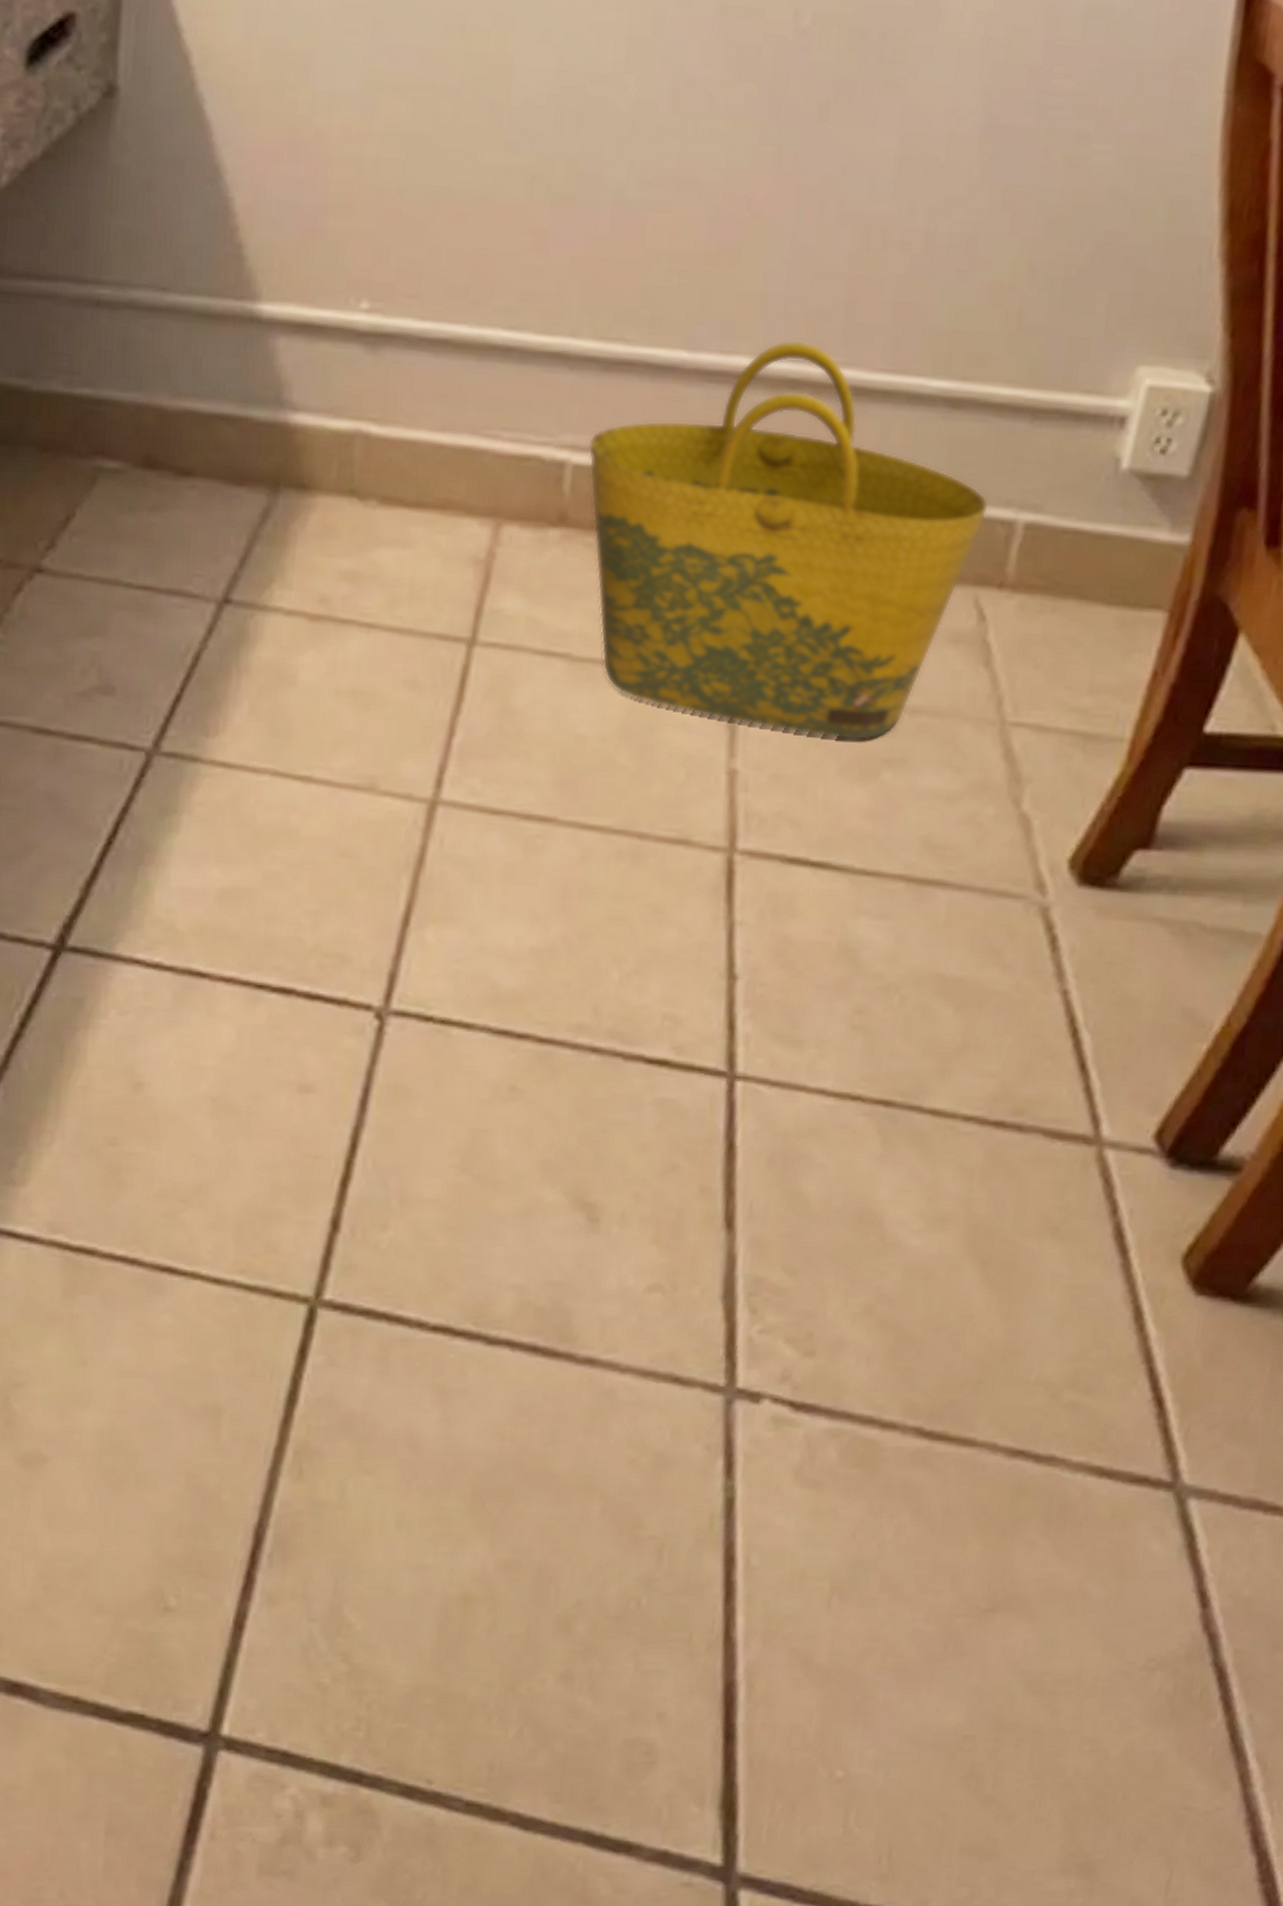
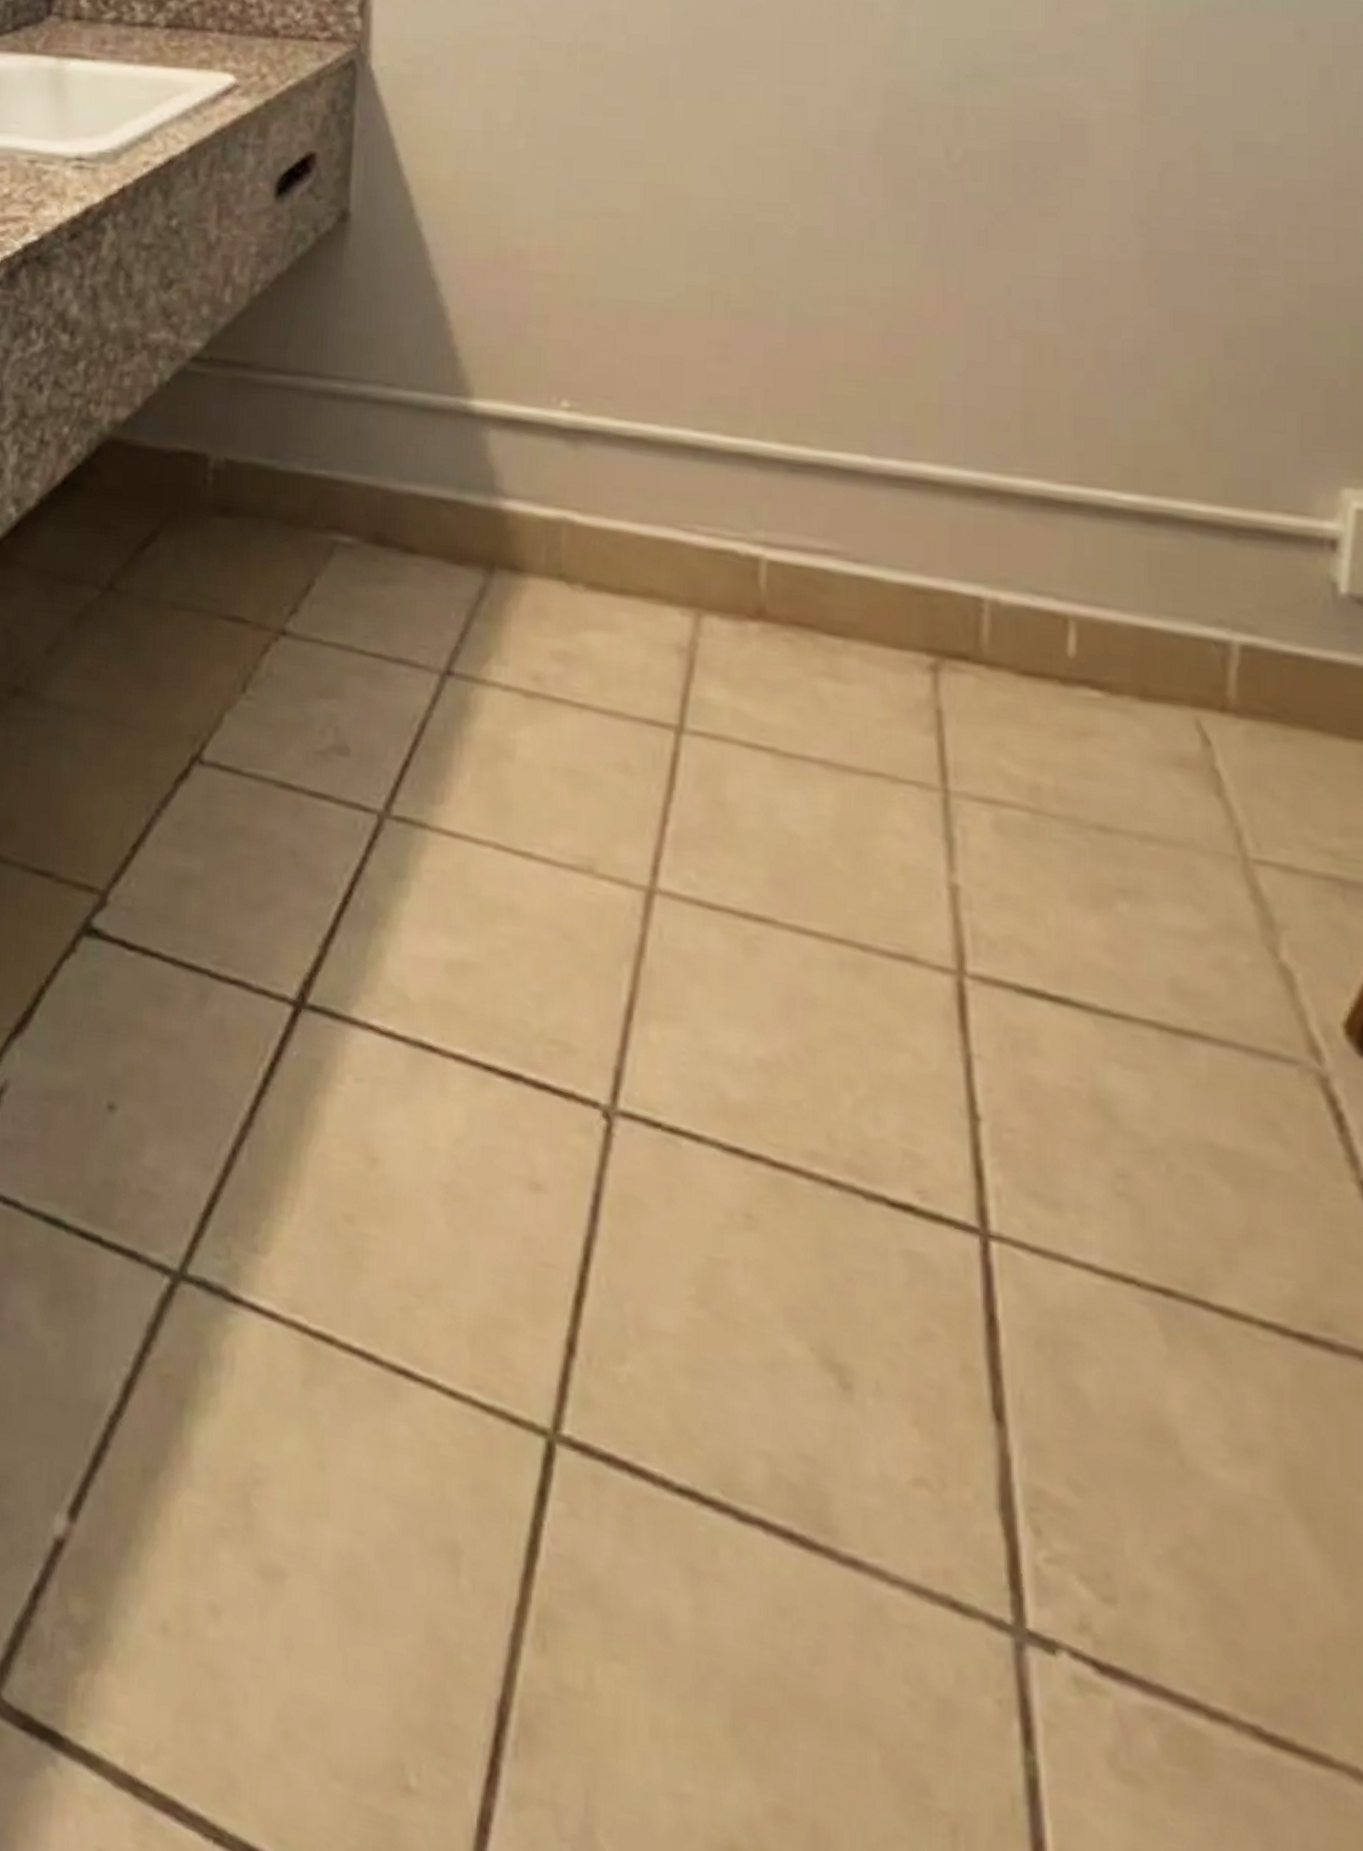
tote bag: present [588,339,990,740] -> none [781,448,1200,865]

